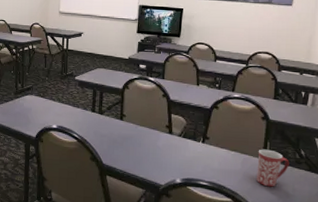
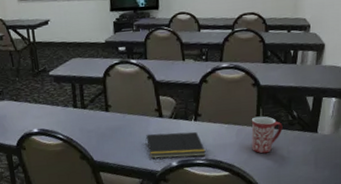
notepad: none [153,147,210,178] -> present [145,131,206,159]

